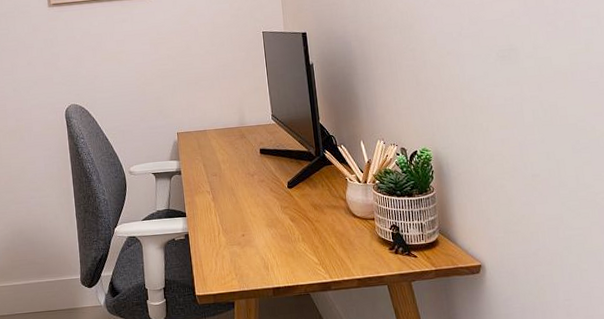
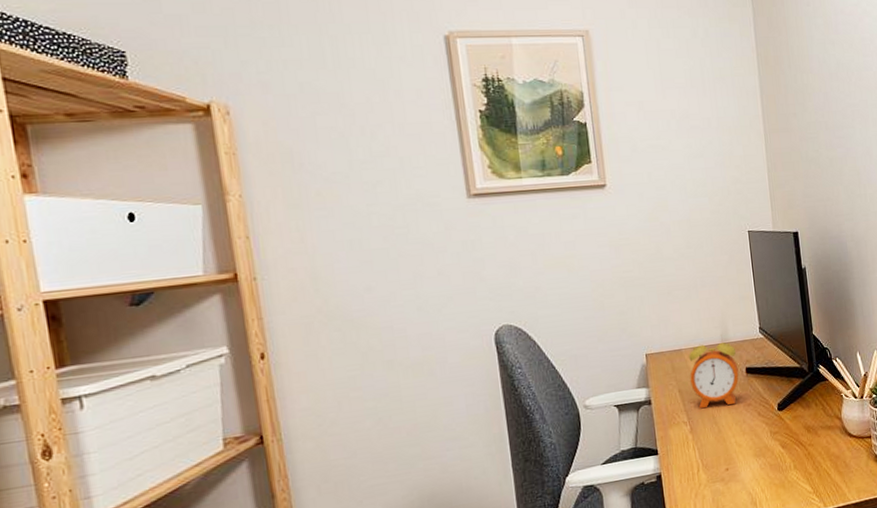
alarm clock: none [212,119,254,181] -> present [689,334,739,409]

